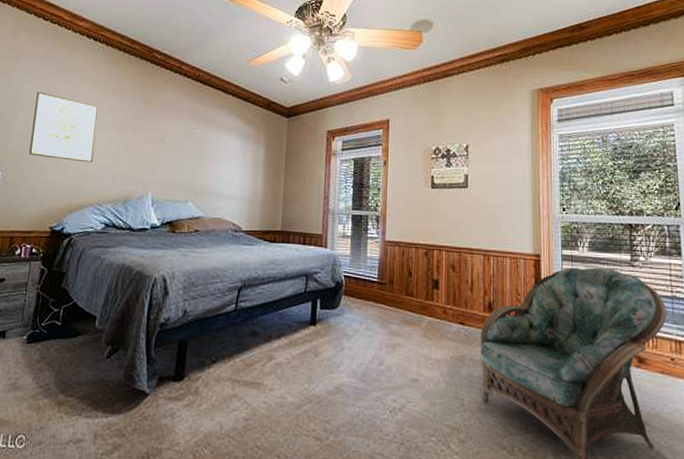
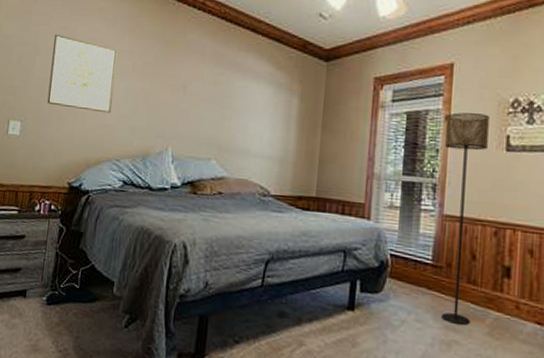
floor lamp: none [385,158,418,331] -> present [441,112,489,326]

